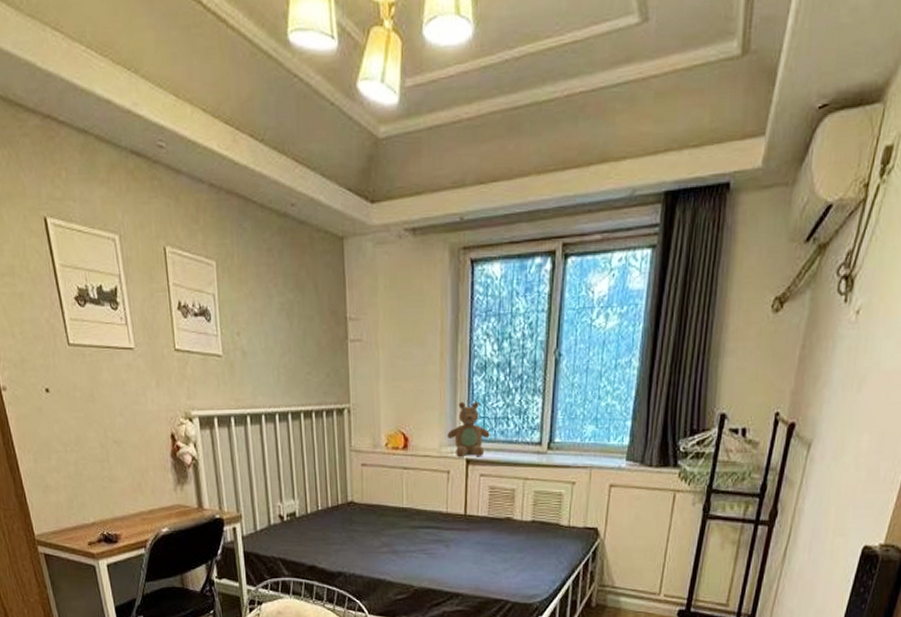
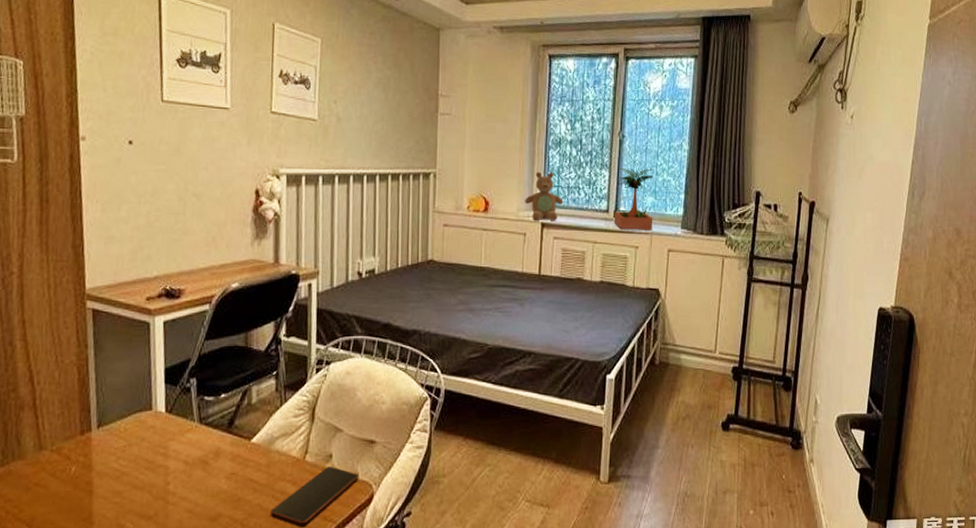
potted plant: none [547,391,595,464] -> present [613,167,654,230]

